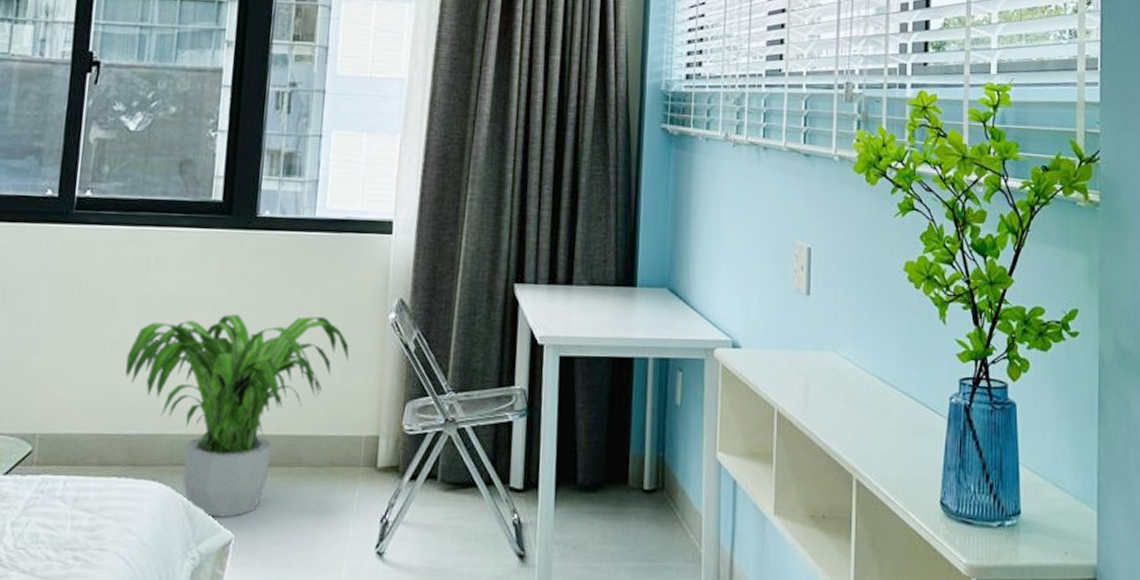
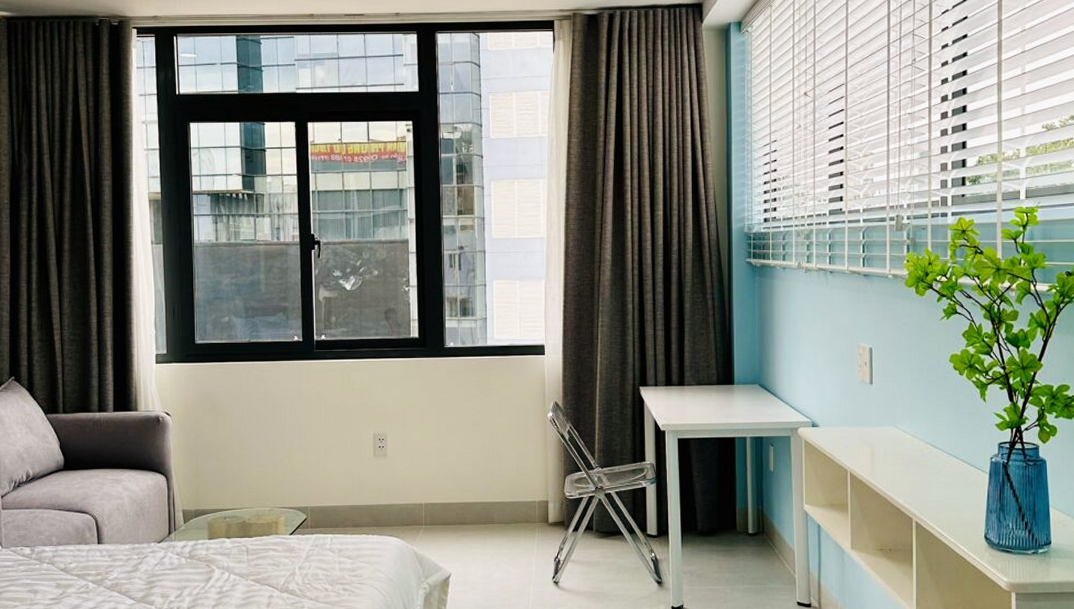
potted plant: present [125,313,350,518] -> none [363,418,522,560]

